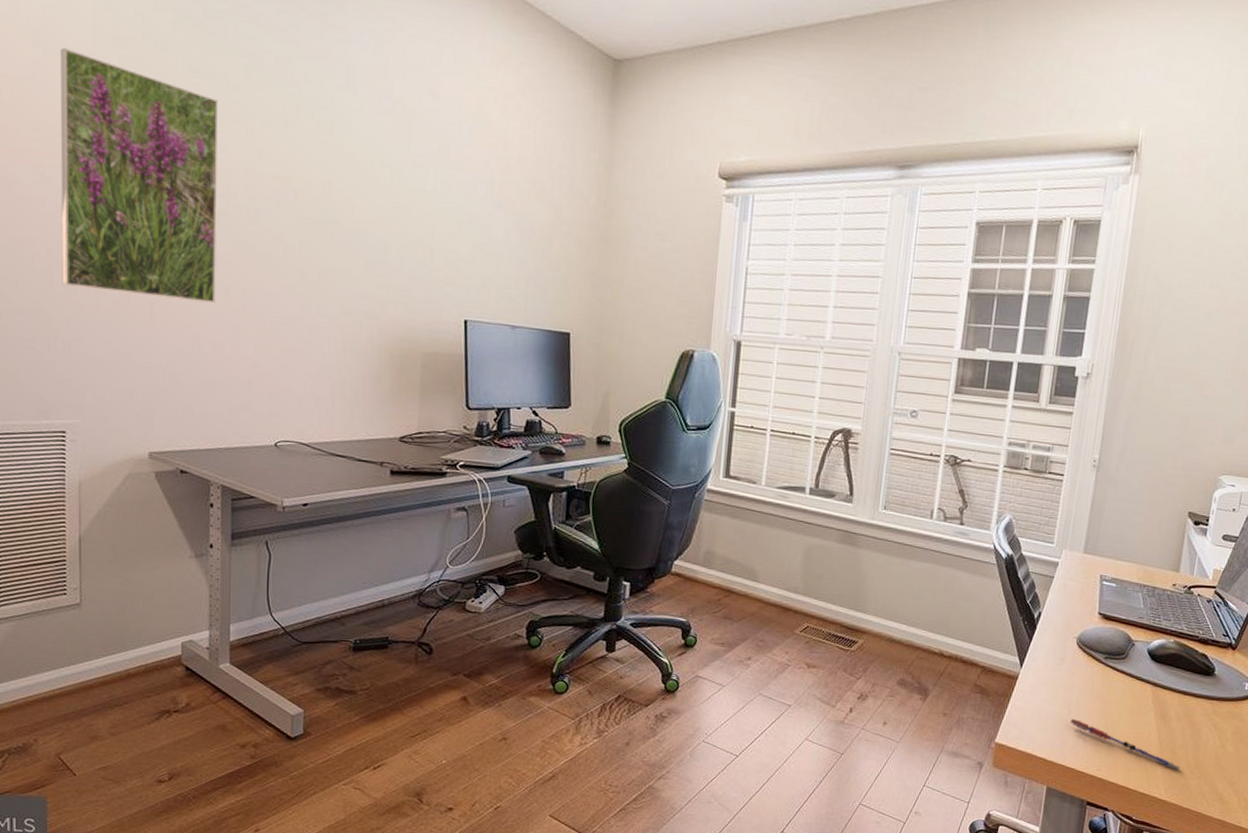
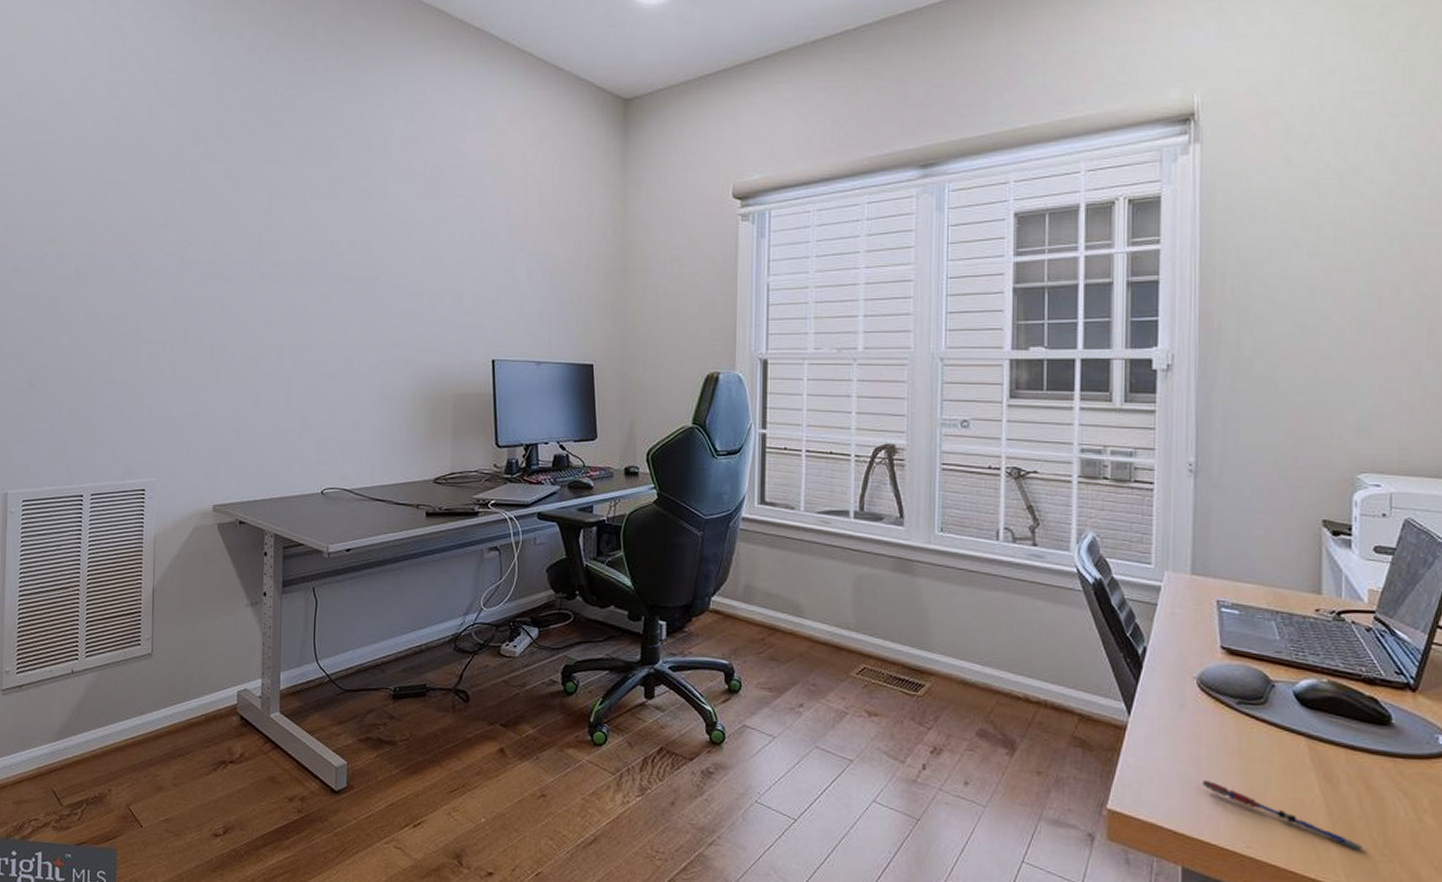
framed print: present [60,47,218,304] -> none [146,152,275,363]

